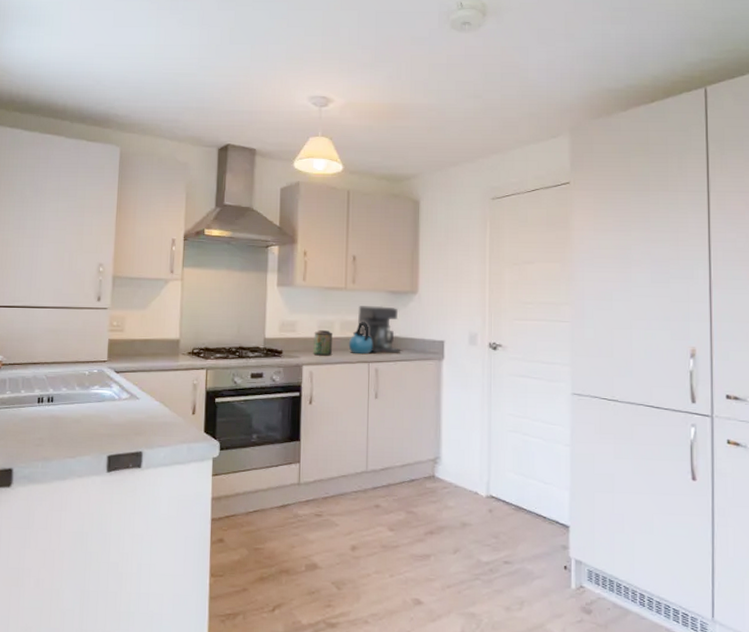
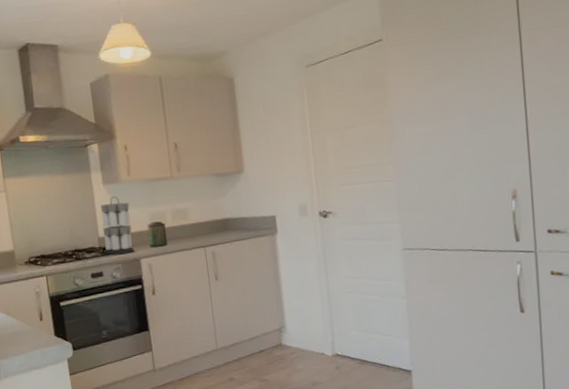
spice rack: none [268,299,300,359] -> present [100,196,135,256]
kettle: present [348,322,373,355] -> none [182,208,207,241]
coffee maker: present [358,305,400,354] -> none [187,189,234,238]

